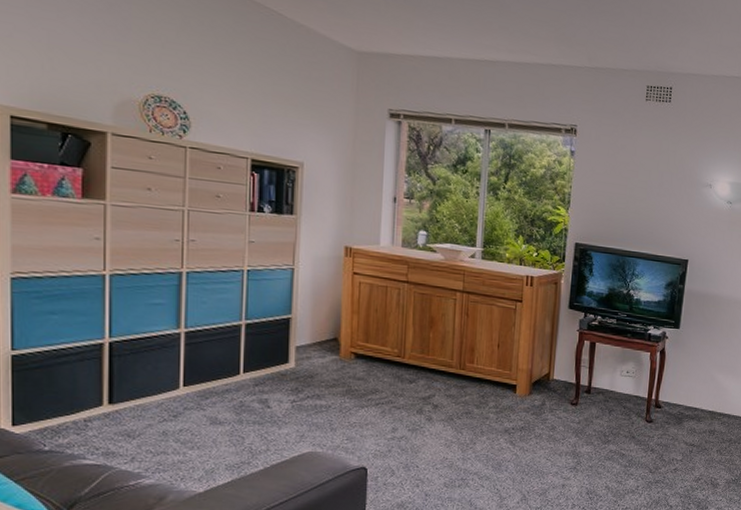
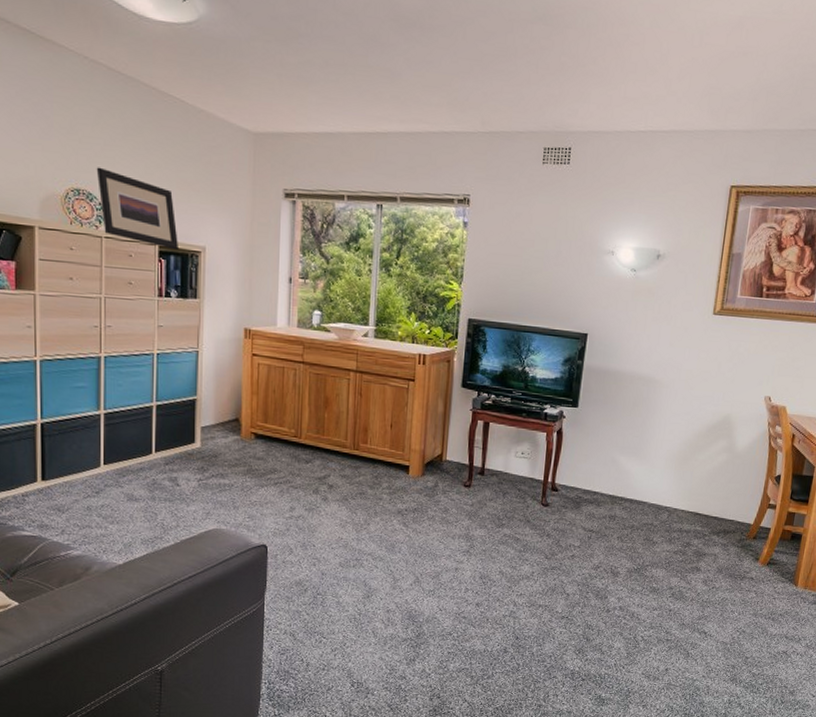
picture frame: none [181,74,273,165] -> present [96,167,178,251]

